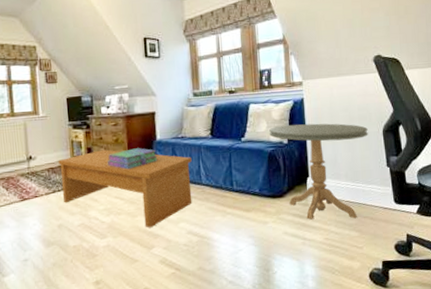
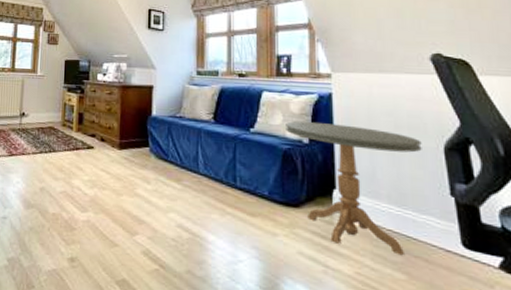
coffee table: present [58,149,192,228] -> none [49,117,189,211]
stack of books: present [108,148,158,170] -> none [98,121,151,143]

